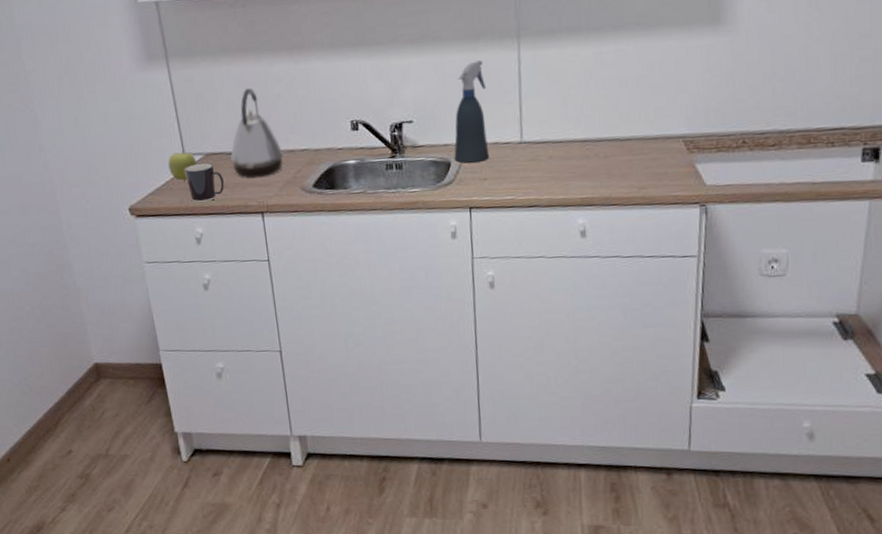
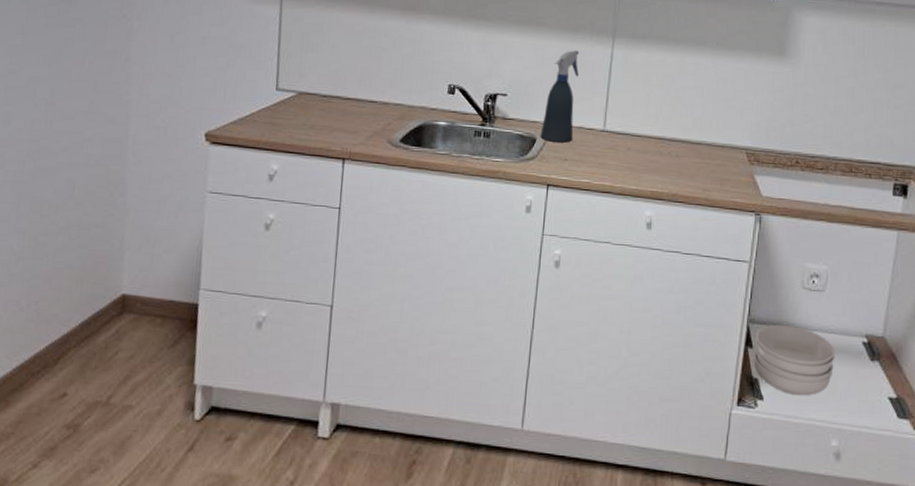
fruit: present [168,150,197,181] -> none [257,85,288,115]
mug: present [184,162,224,204] -> none [273,100,312,140]
kettle: present [230,88,284,178] -> none [322,38,377,123]
bowl: none [711,314,803,382] -> present [753,324,836,395]

